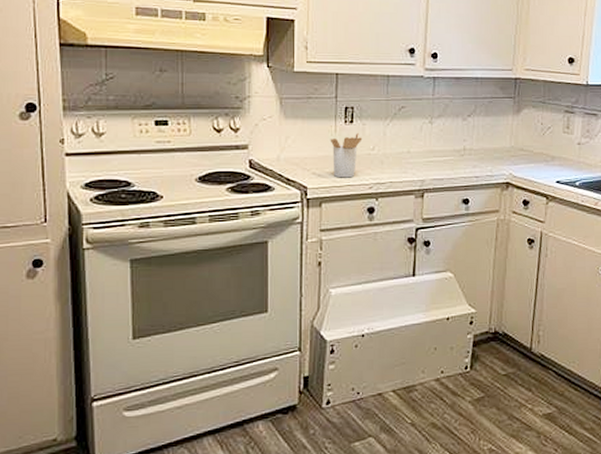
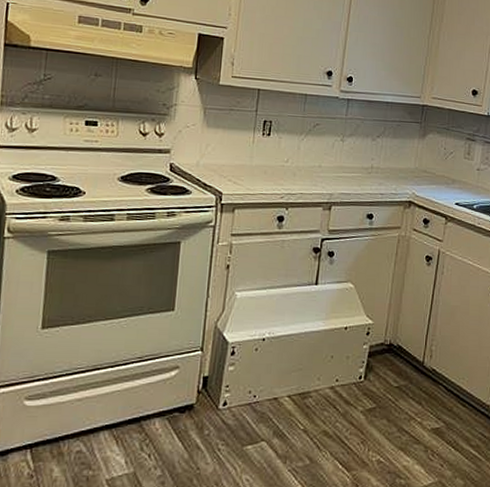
utensil holder: present [330,132,363,178] -> none [247,144,278,187]

